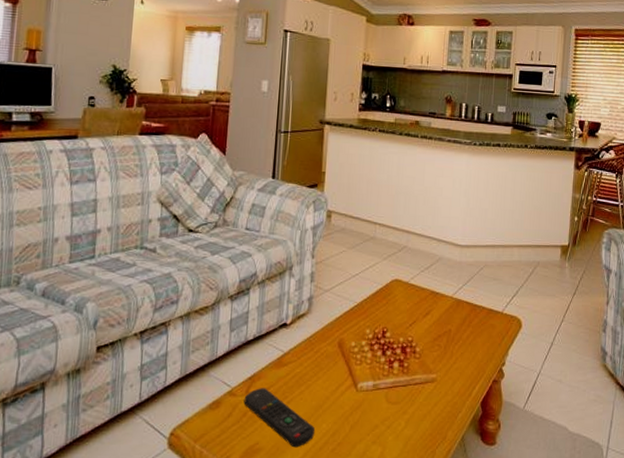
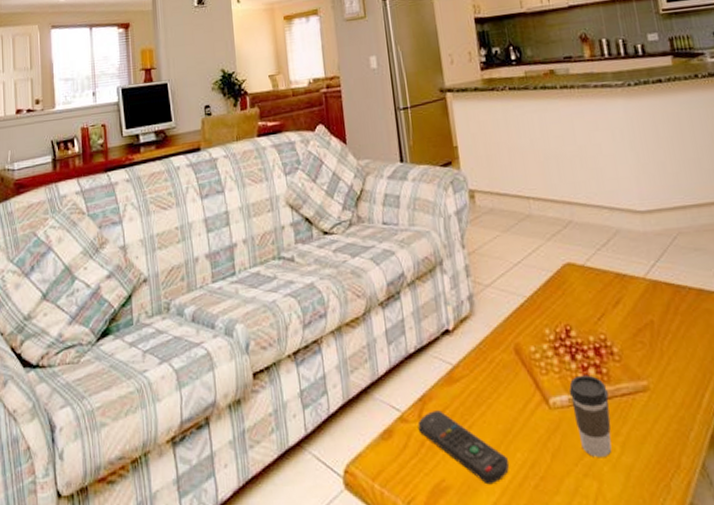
coffee cup: none [374,367,405,430] -> present [569,375,612,458]

